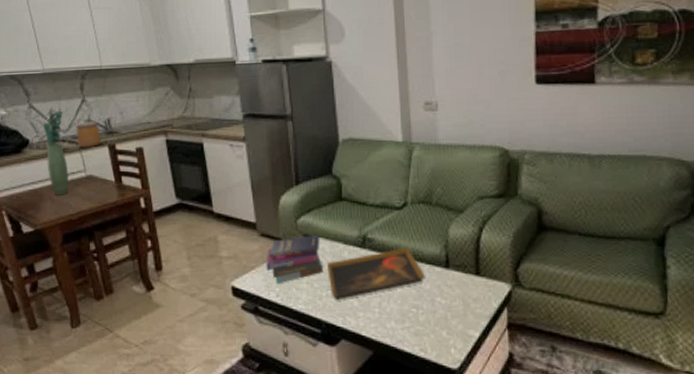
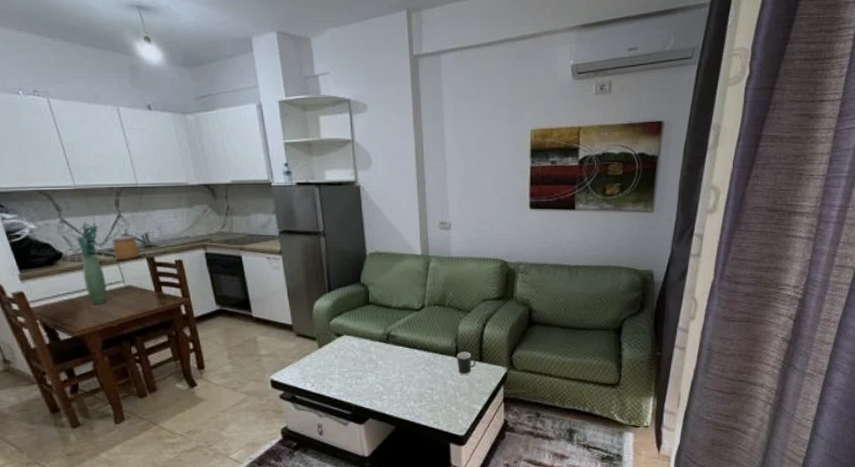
books: present [266,235,324,285] -> none [302,333,353,376]
decorative tray: present [327,247,425,299] -> none [357,341,439,386]
mug: none [447,262,472,291] -> present [457,351,476,375]

